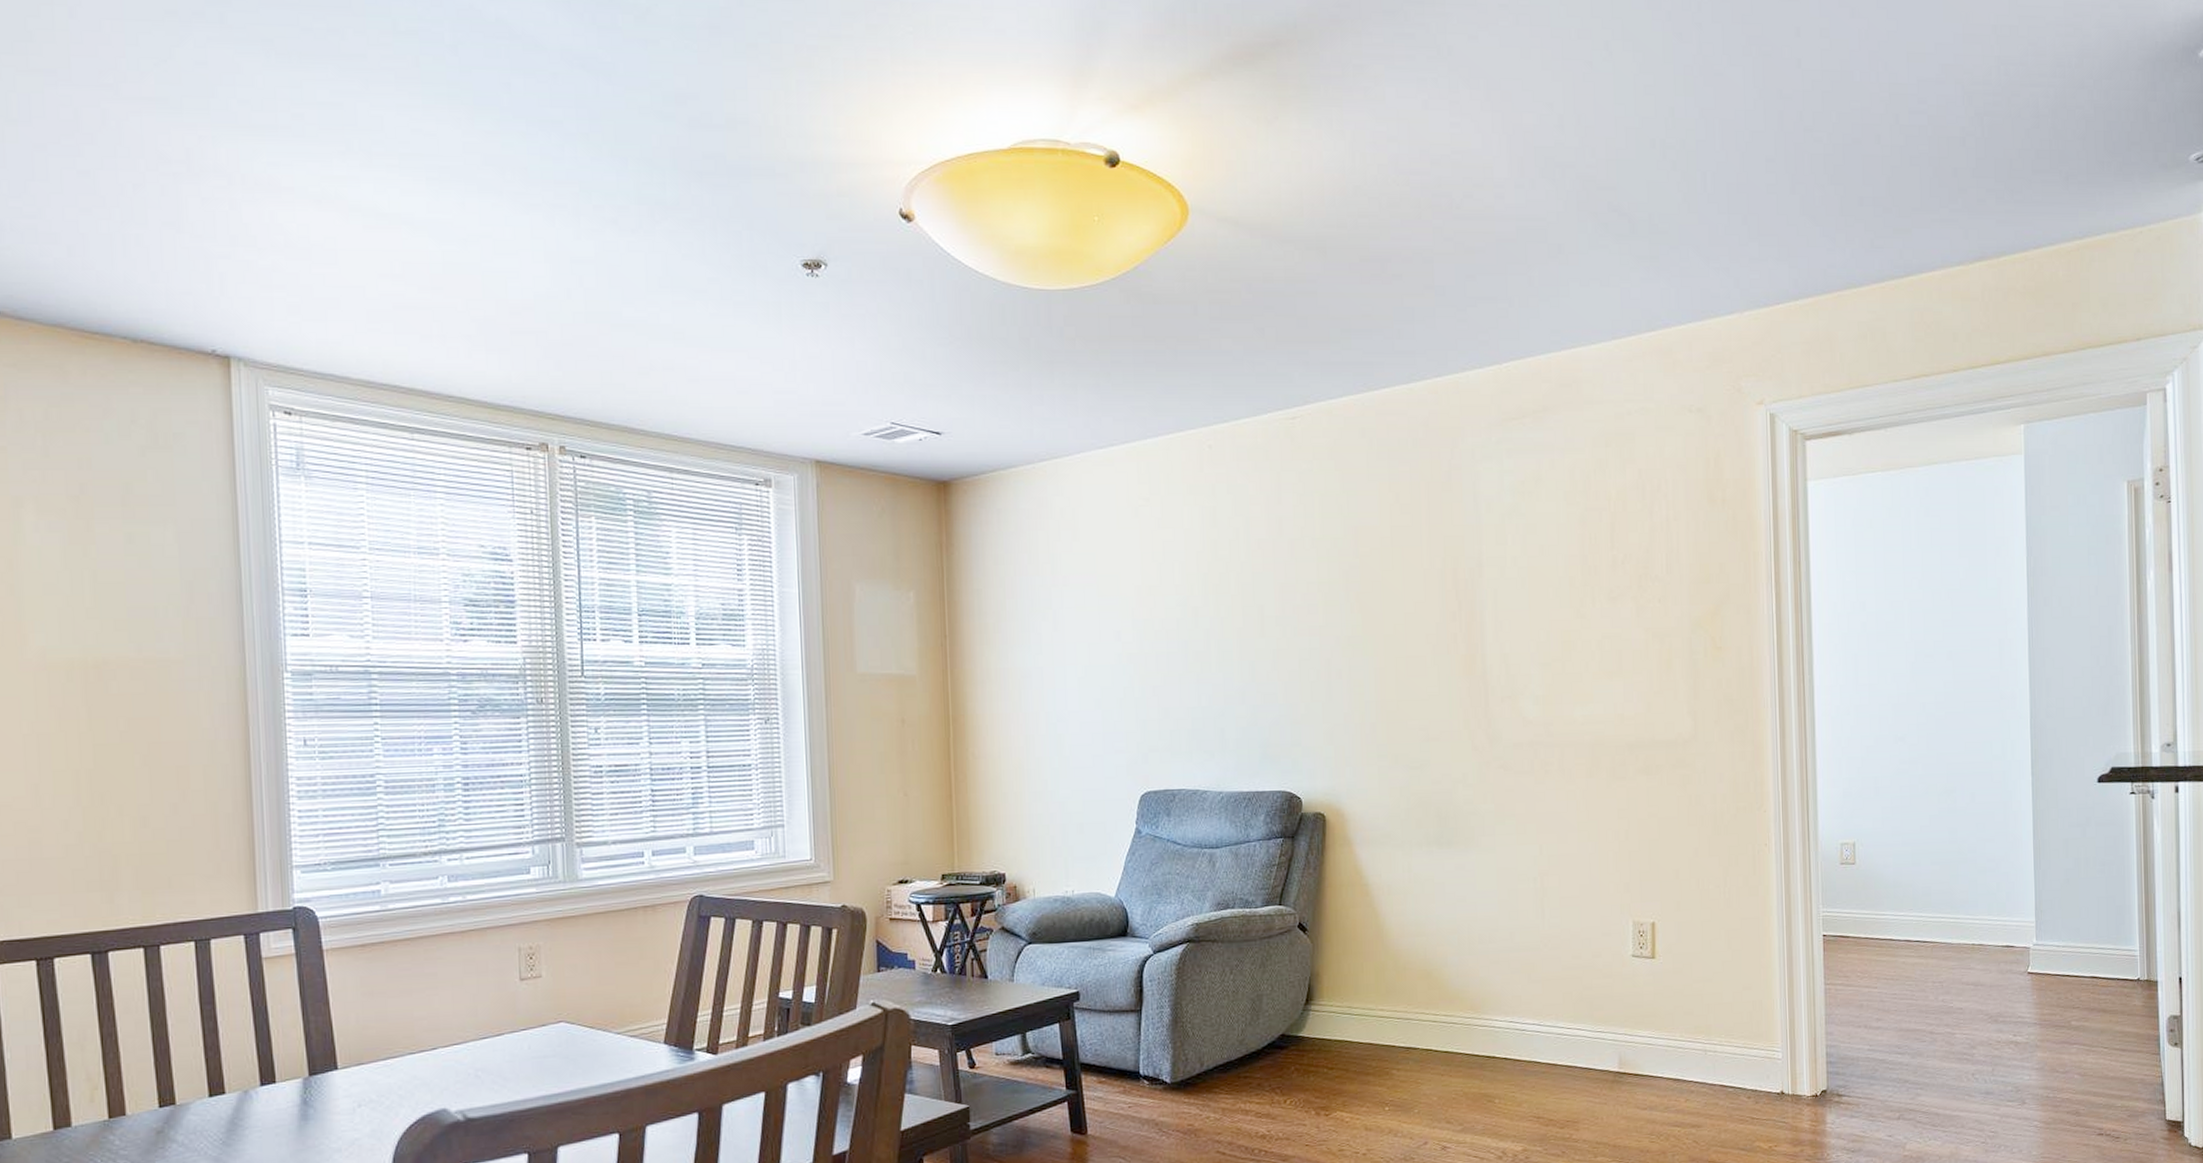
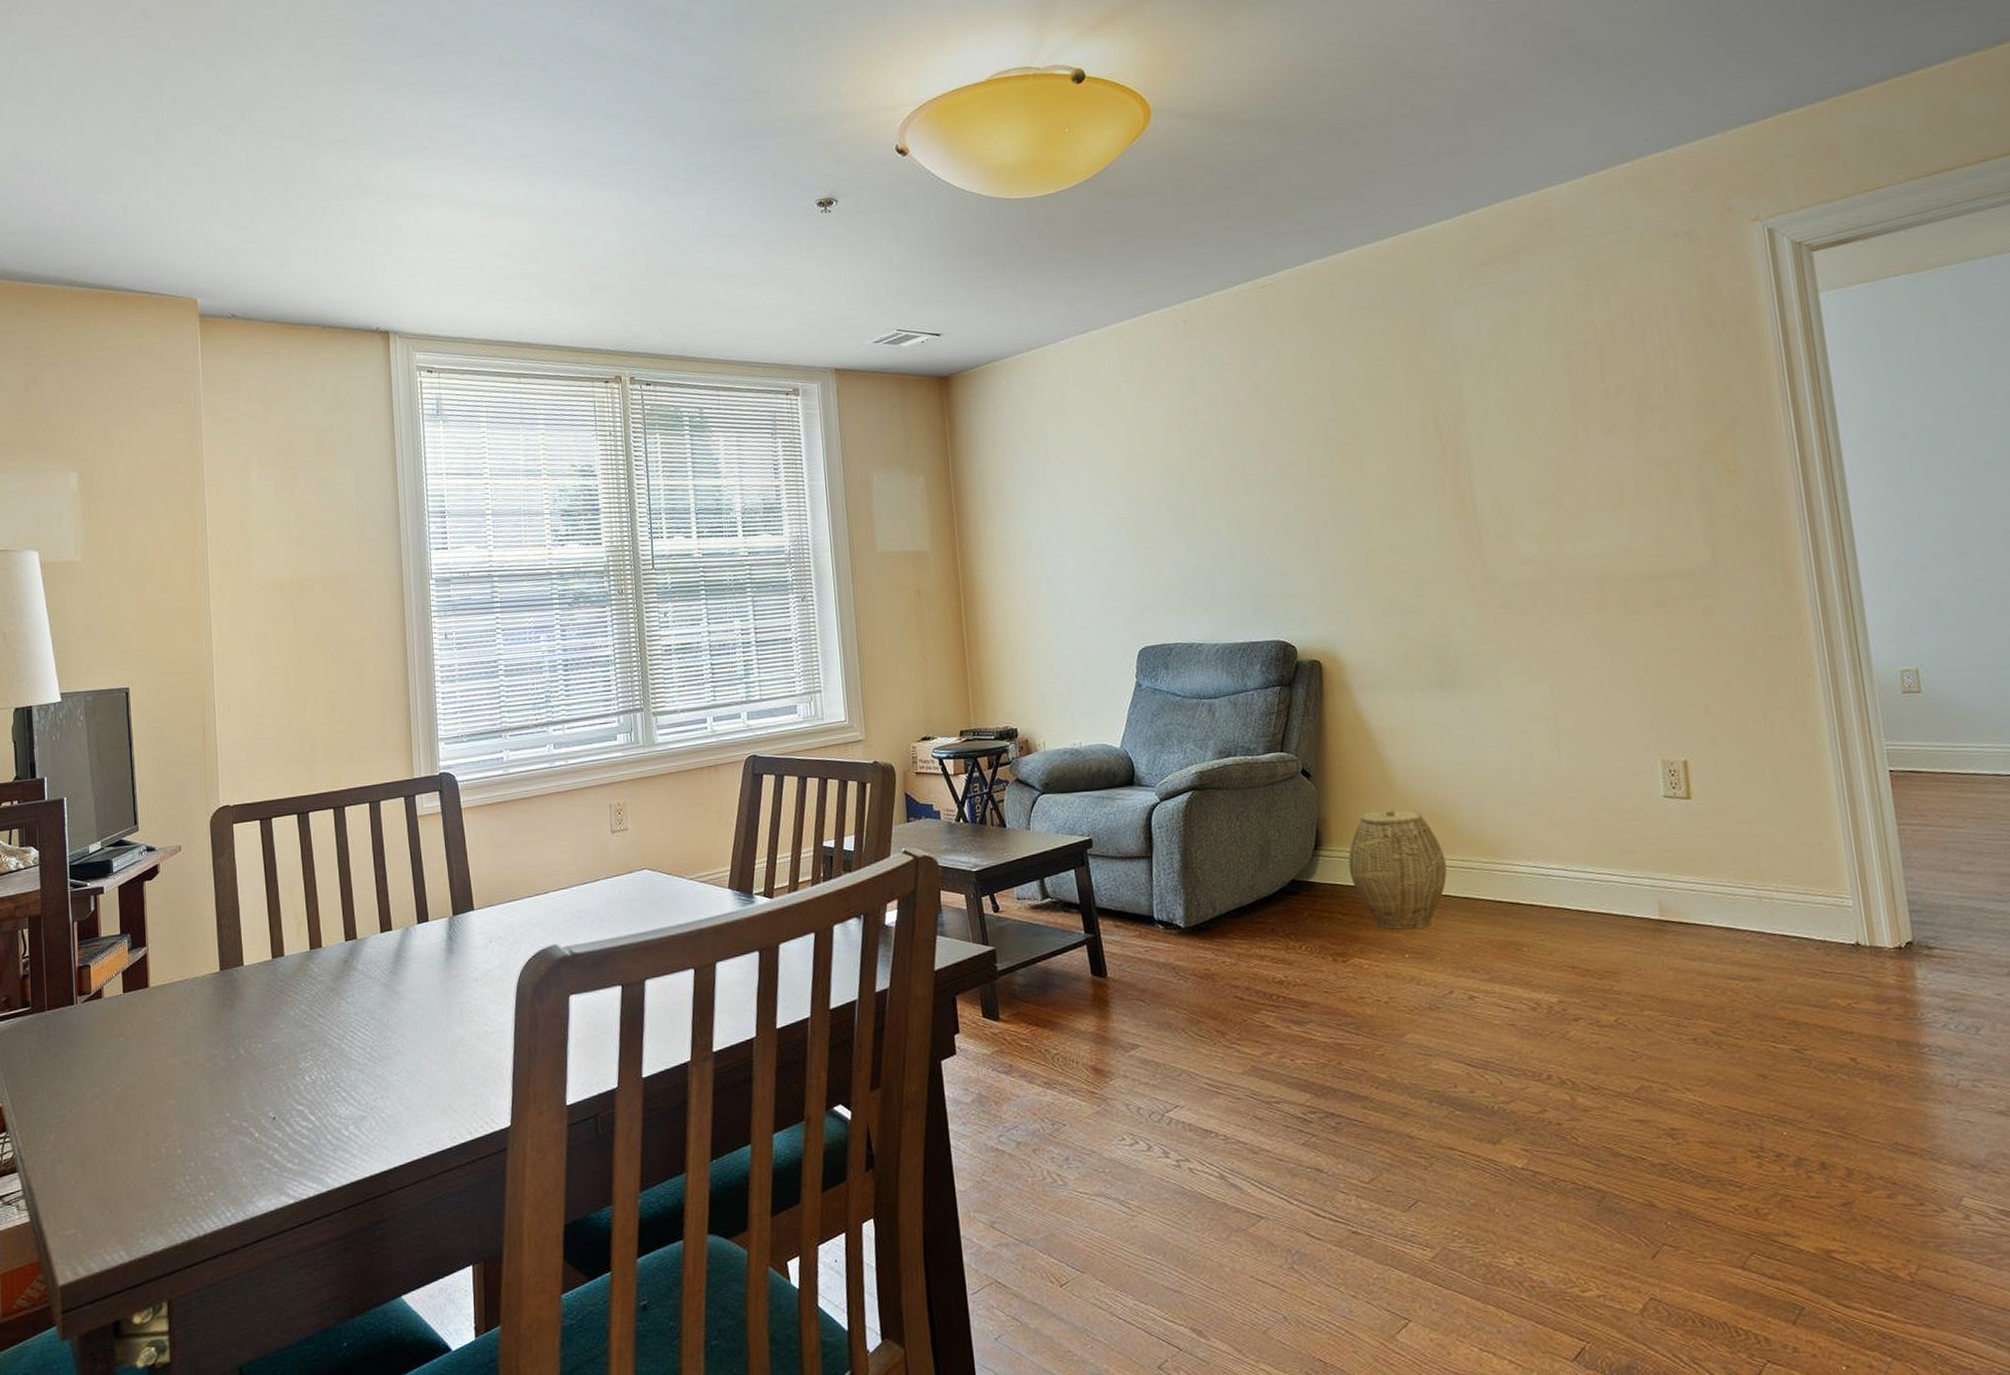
woven basket: none [1337,964,1431,1084] -> present [1348,808,1447,931]

